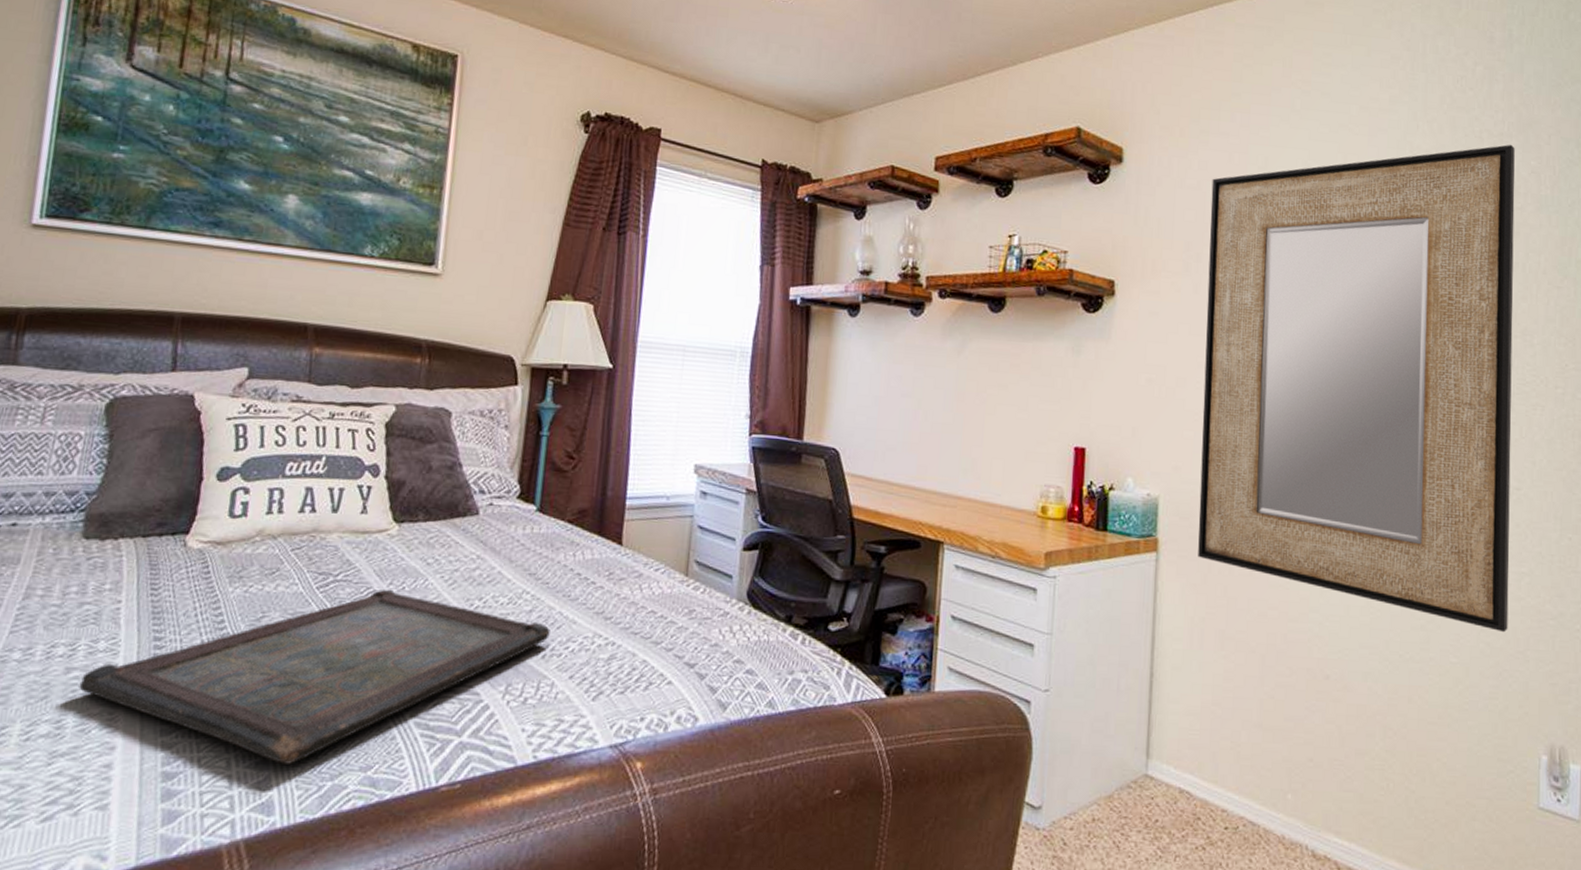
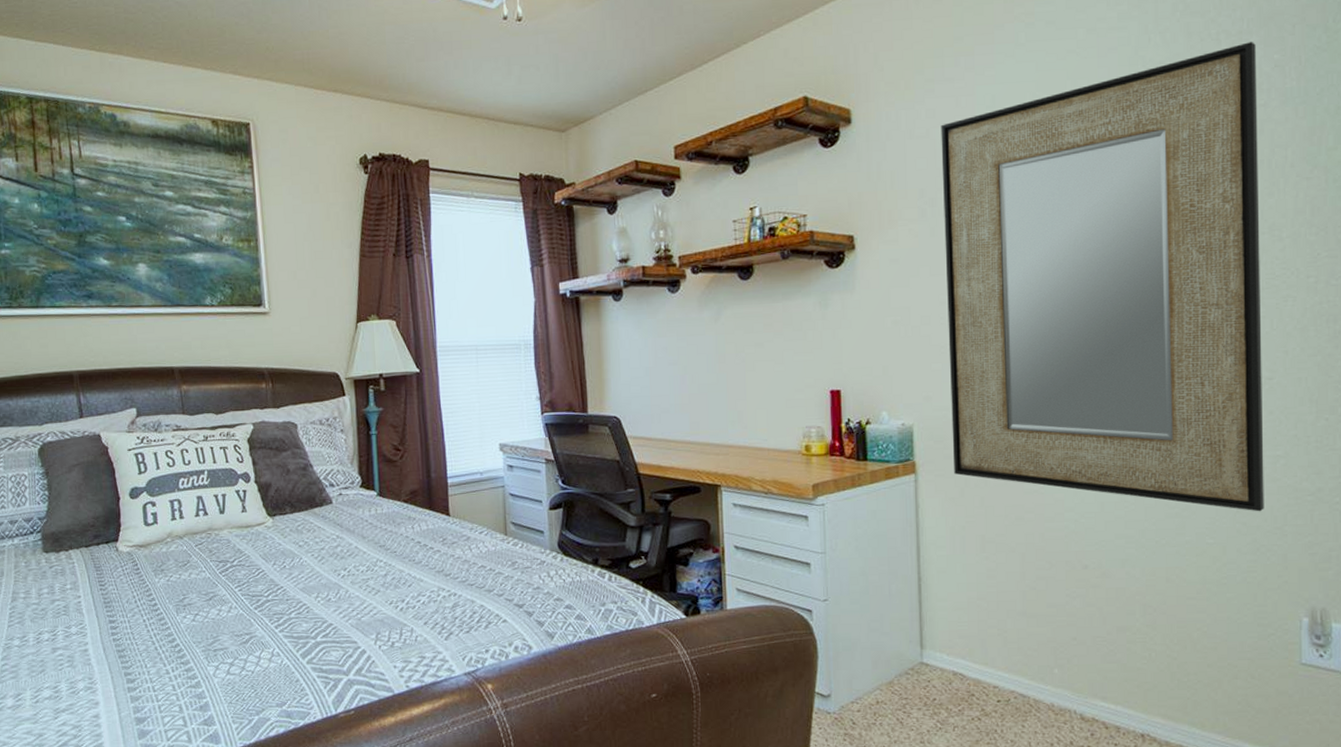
serving tray: present [79,589,550,764] -> none [64,568,404,706]

